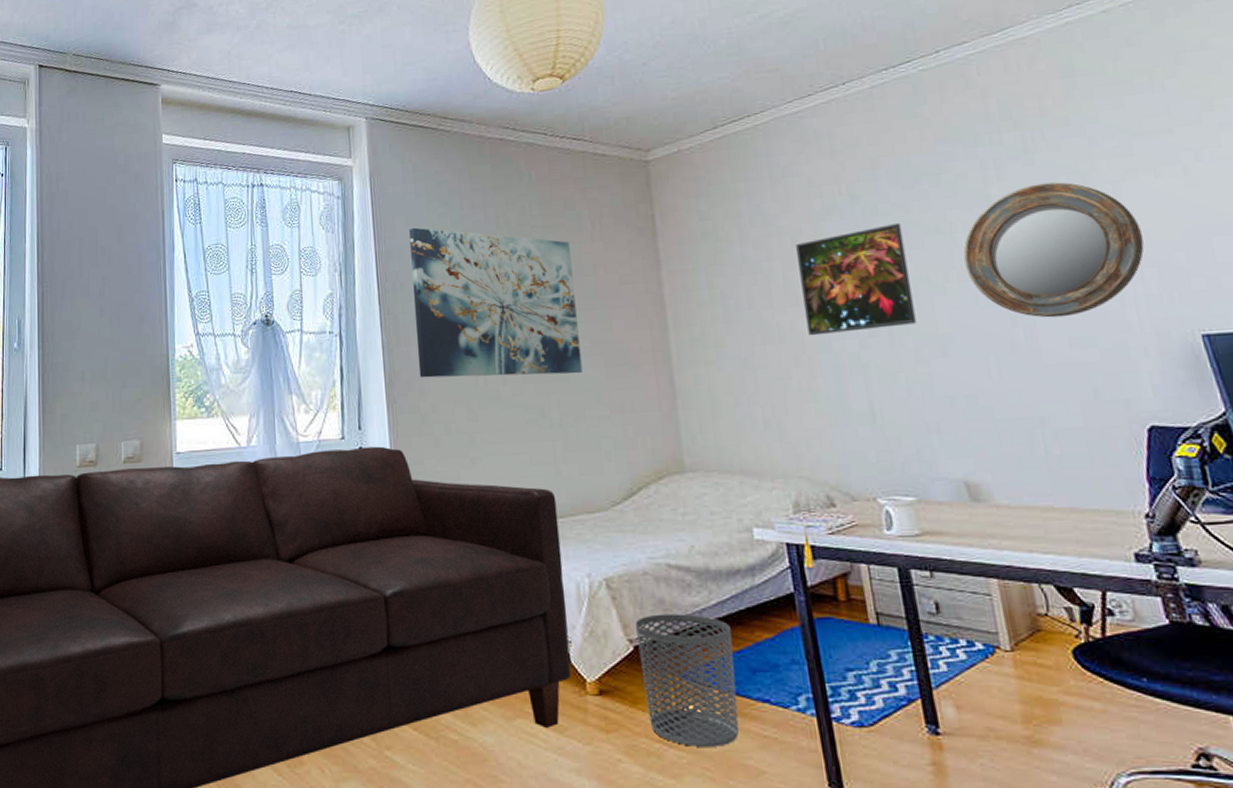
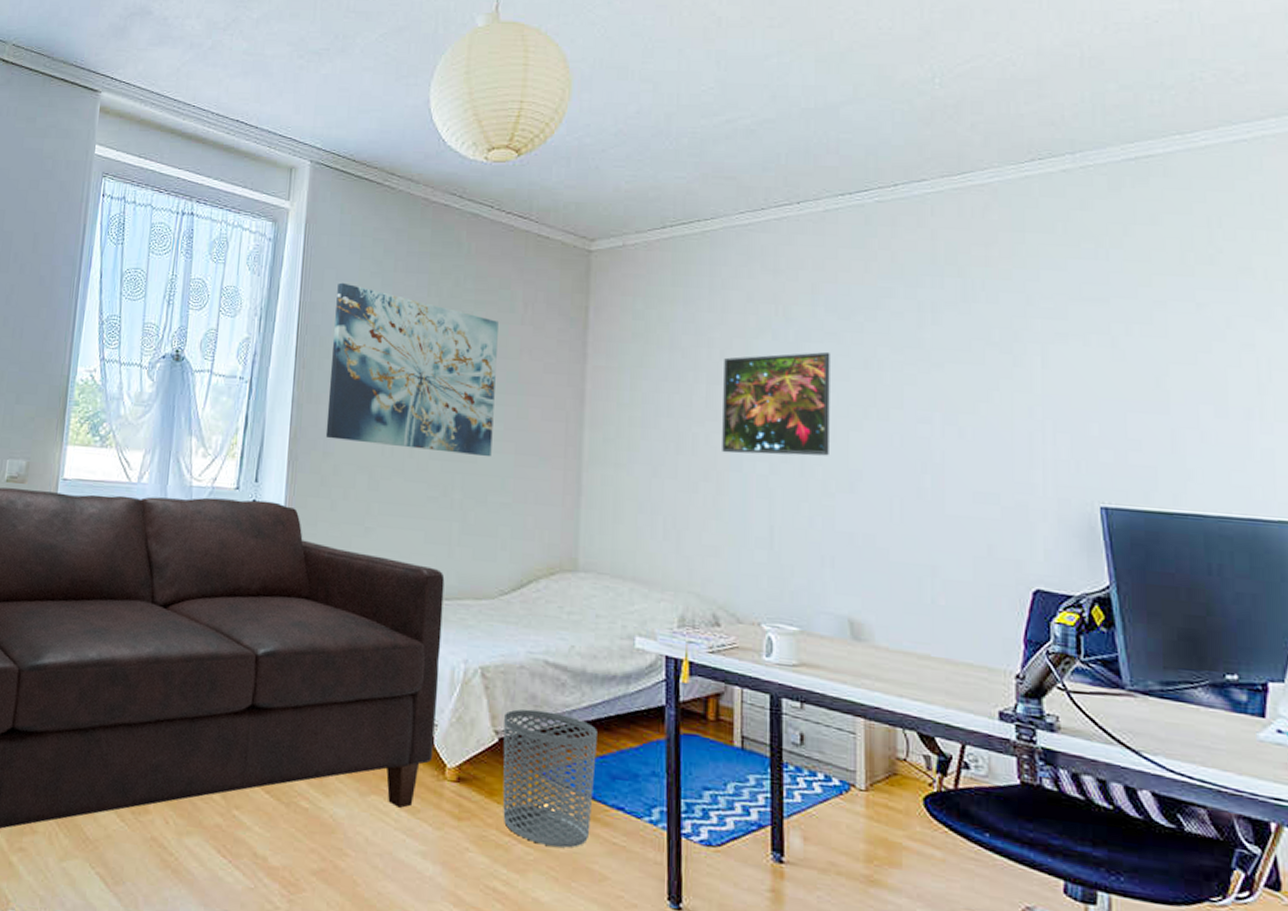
home mirror: present [963,182,1144,318] -> none [887,334,1061,471]

